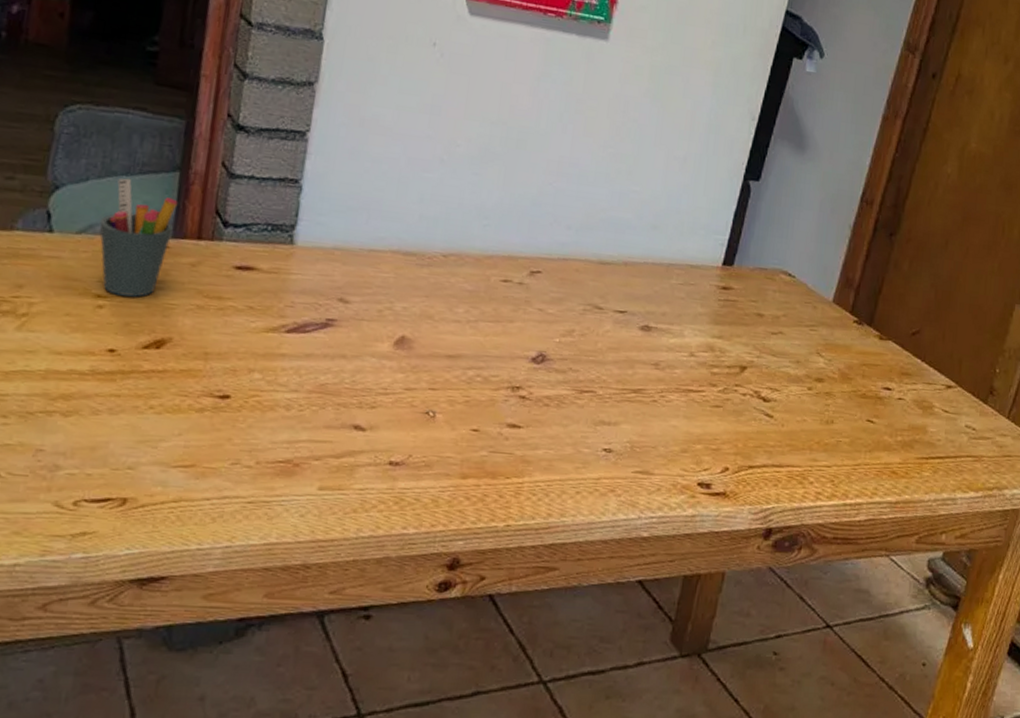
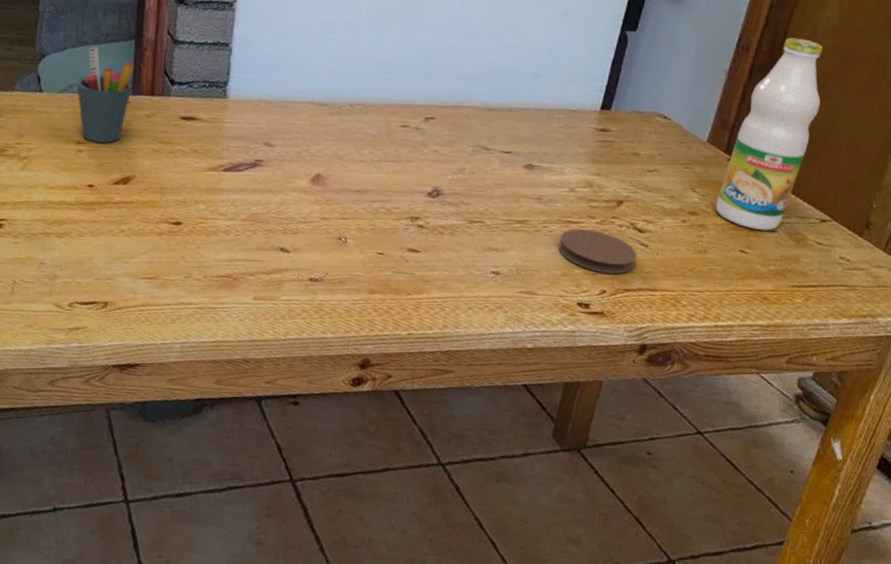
coaster: none [677,398,762,449] -> present [558,229,638,274]
bottle: none [842,192,944,398] -> present [715,37,823,231]

